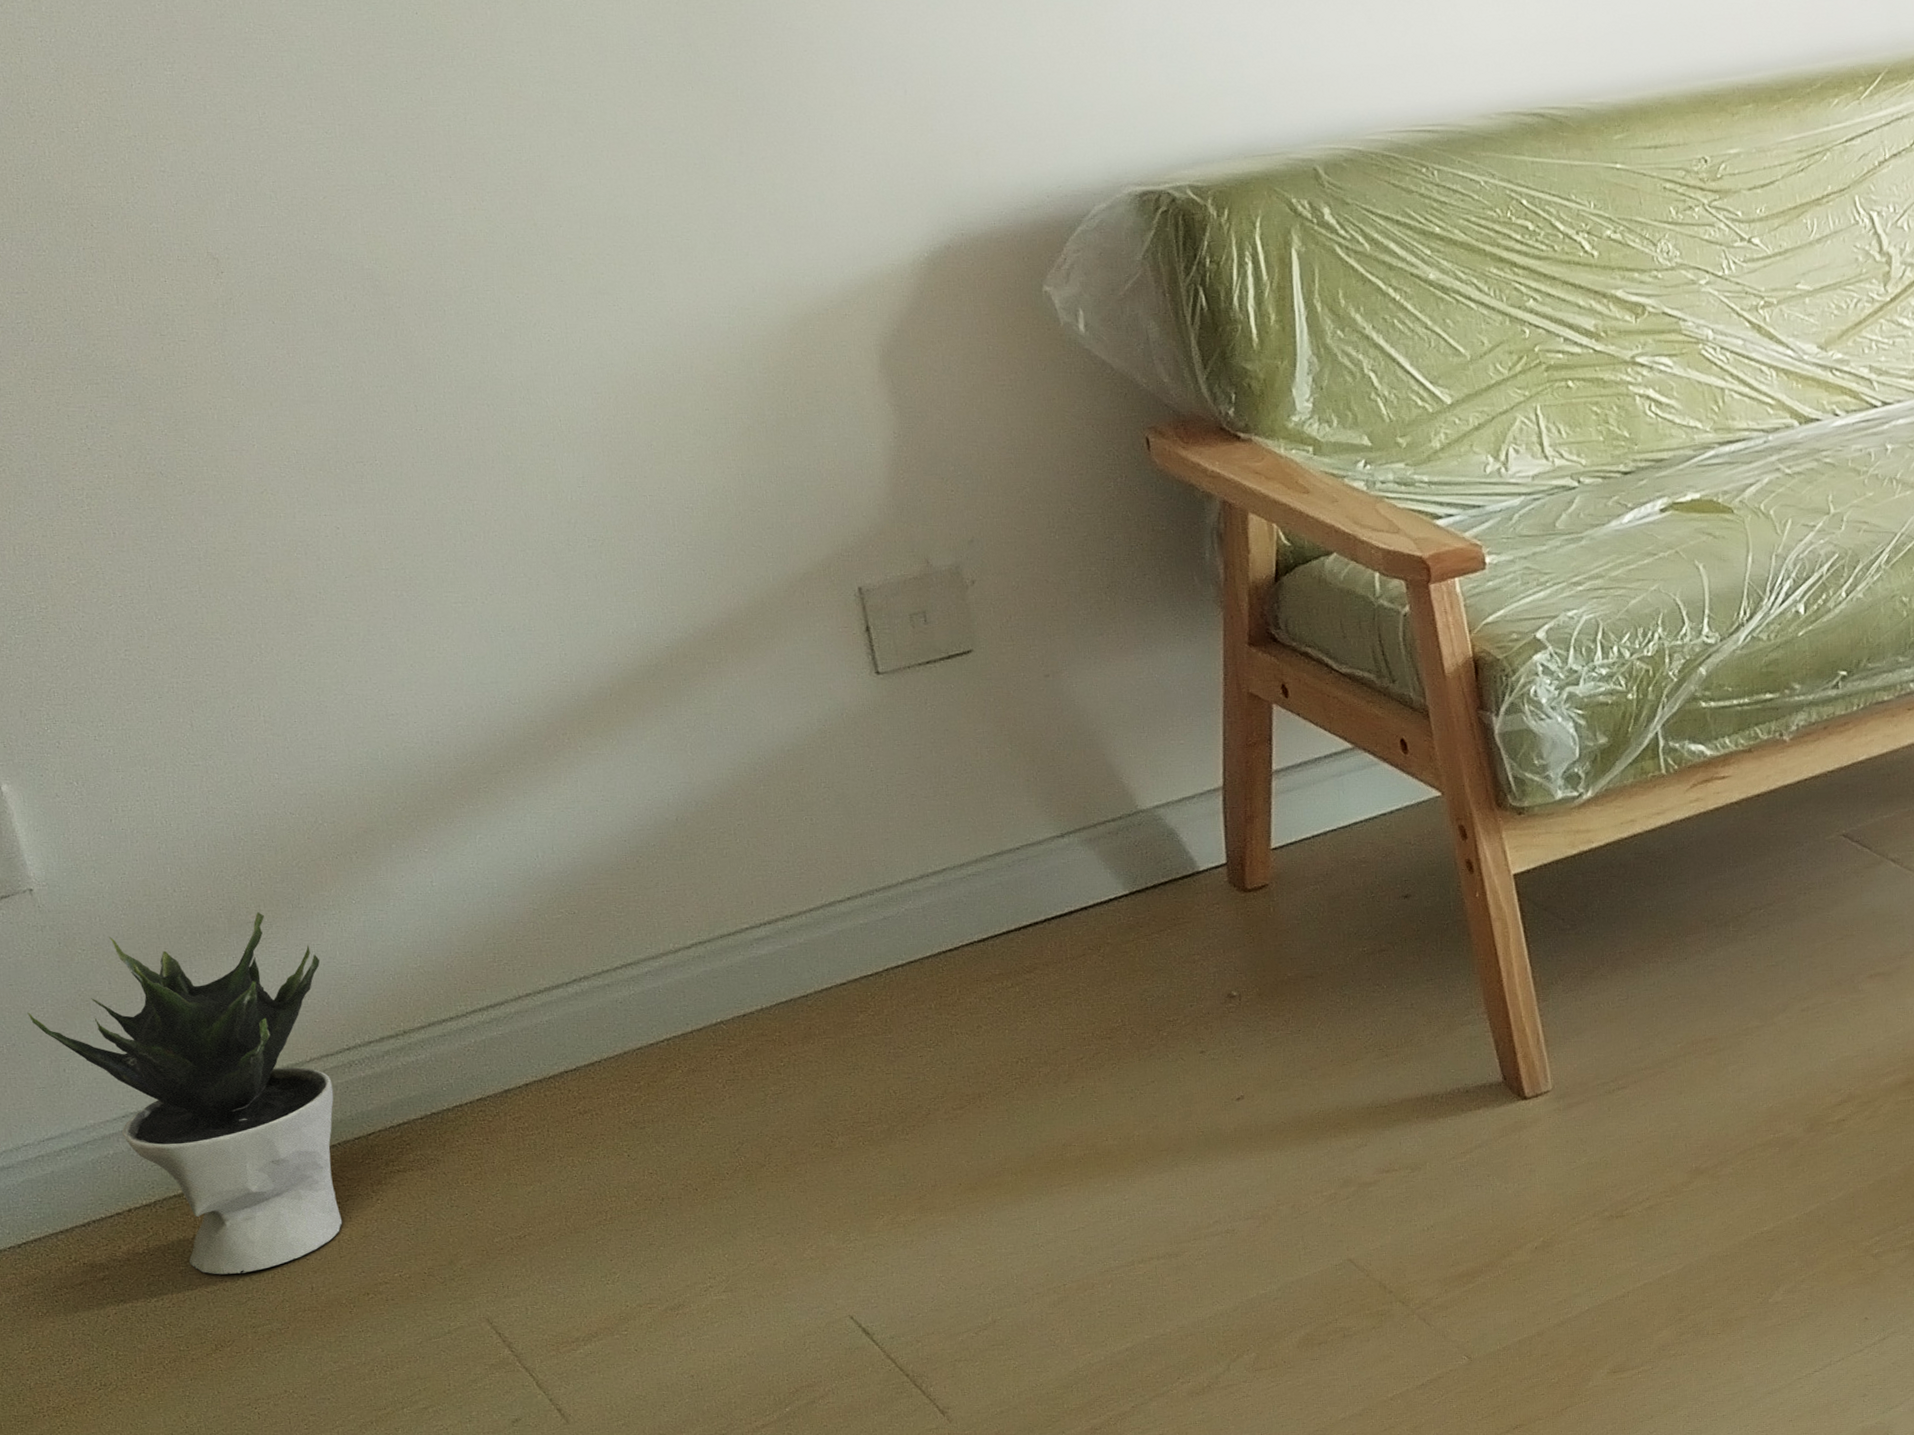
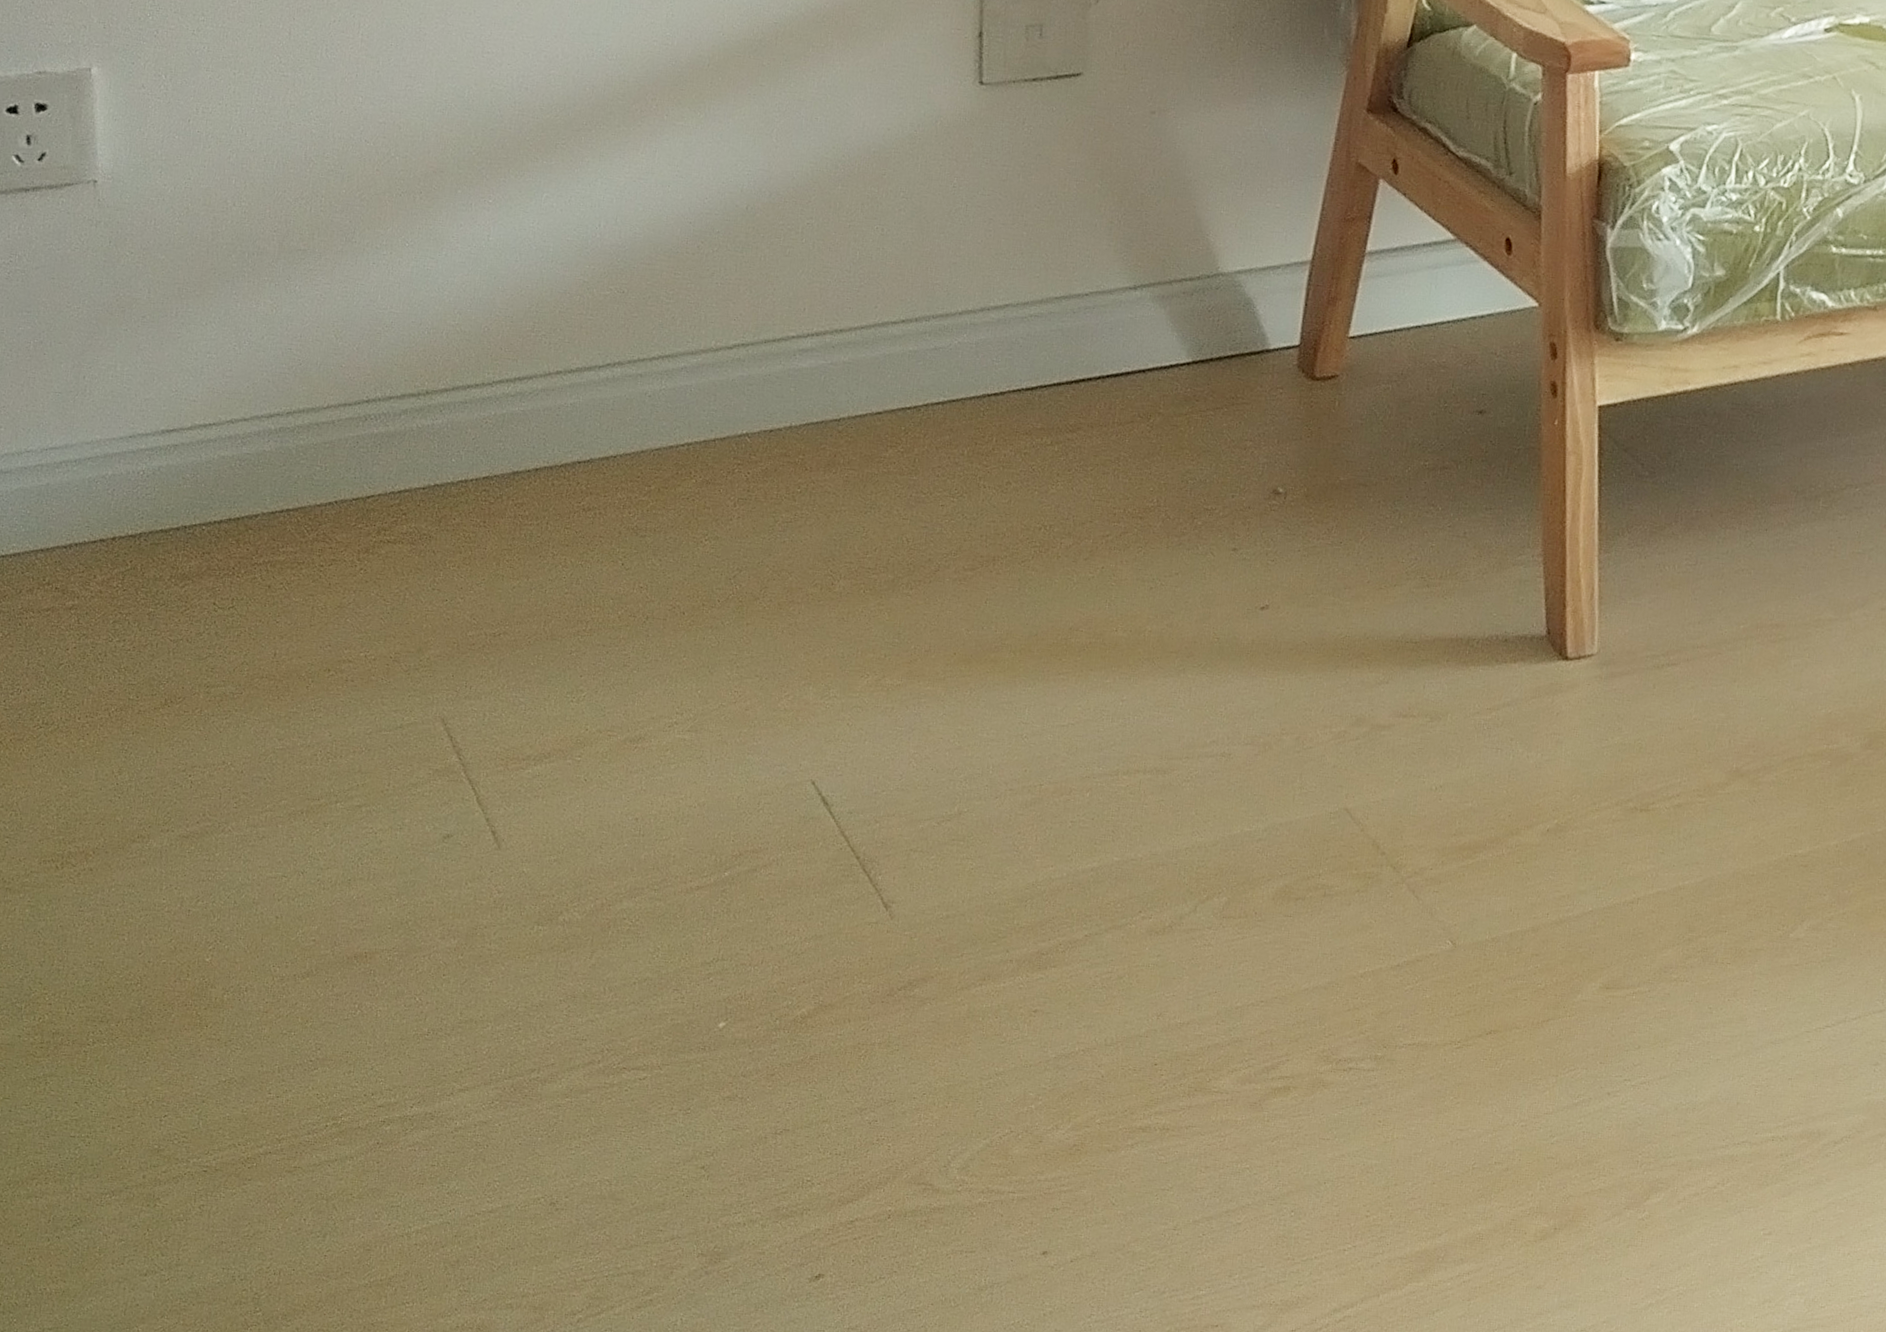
potted plant: present [27,911,343,1275] -> none [62,239,361,627]

